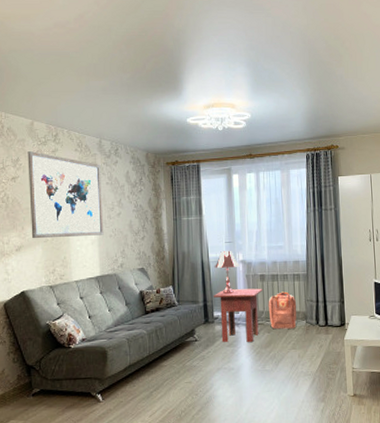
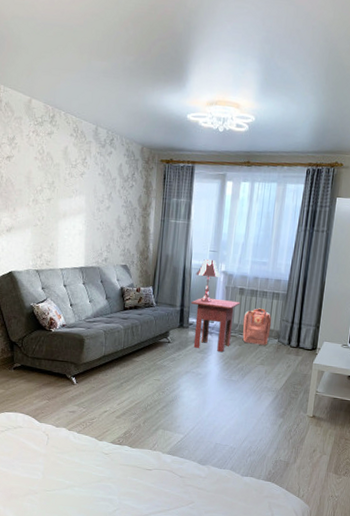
wall art: present [27,150,104,239] -> none [22,129,95,227]

